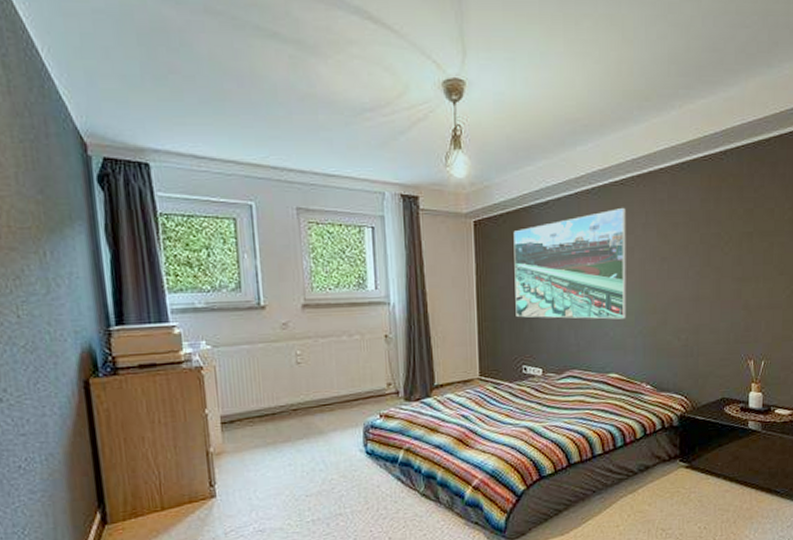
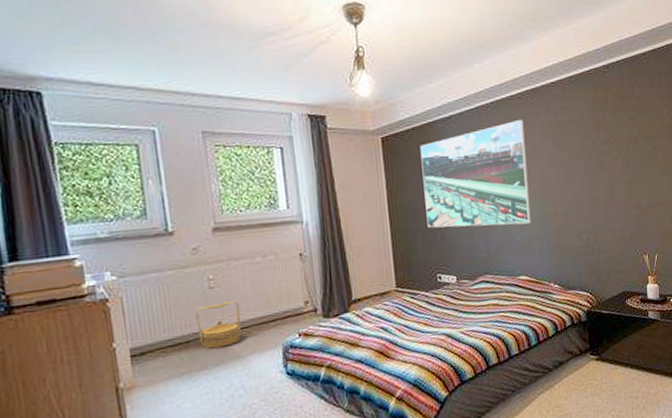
basket: none [282,376,325,423] -> present [195,300,242,349]

